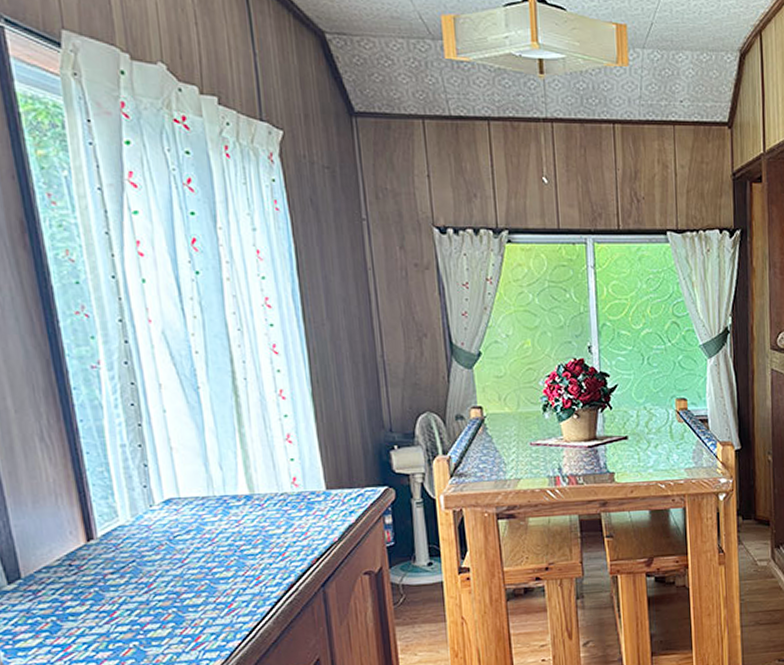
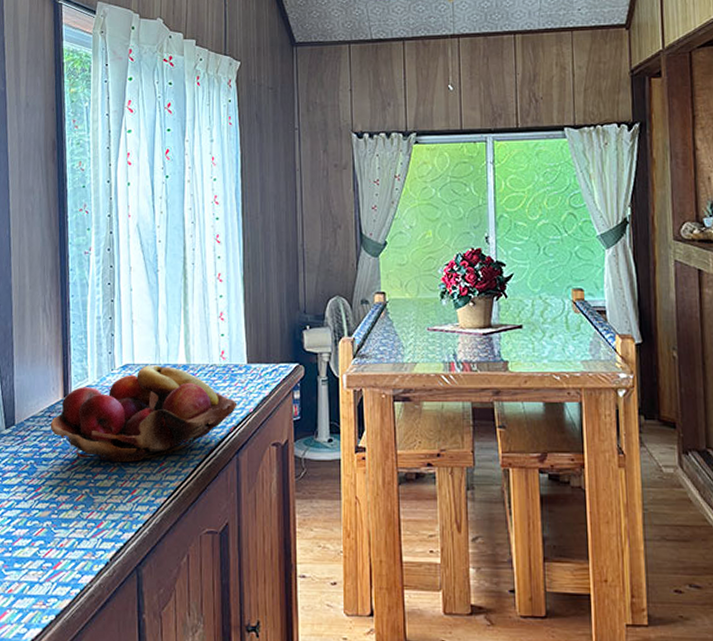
fruit basket: none [72,497,319,610] -> present [50,365,238,463]

